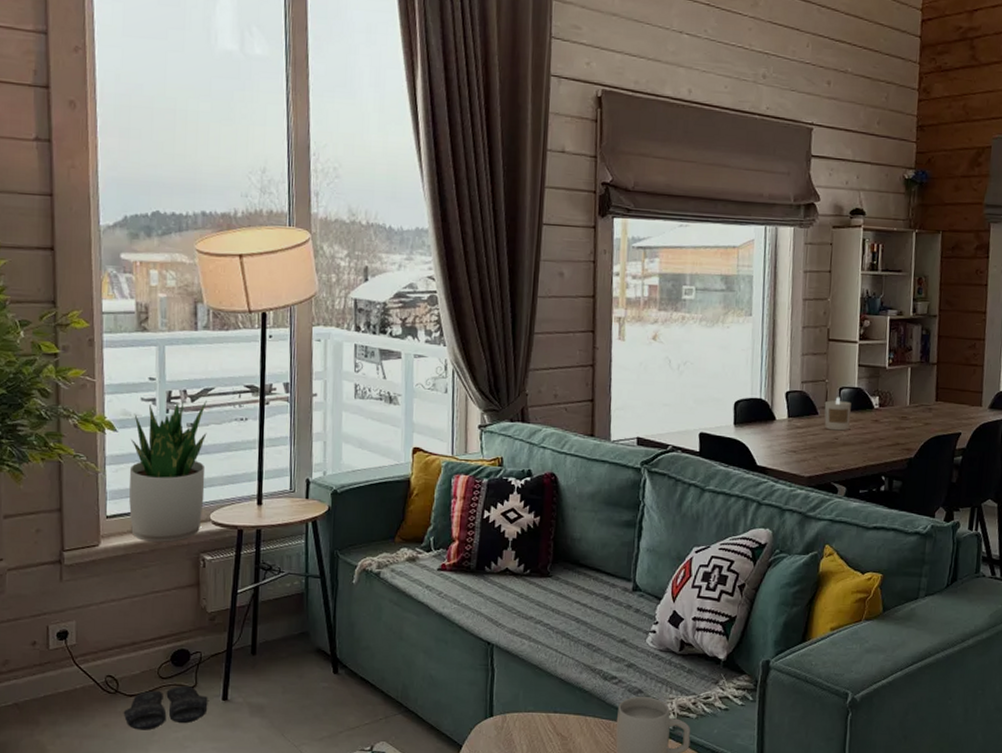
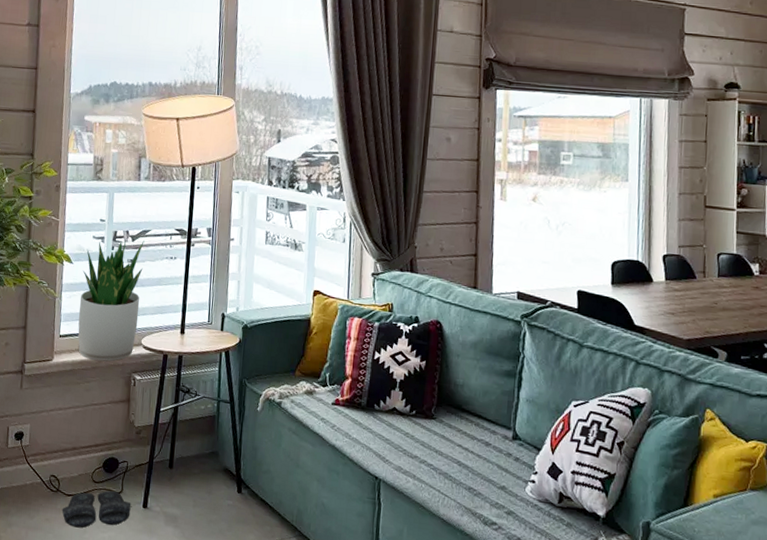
candle: present [824,397,851,431] -> none [702,262,730,296]

